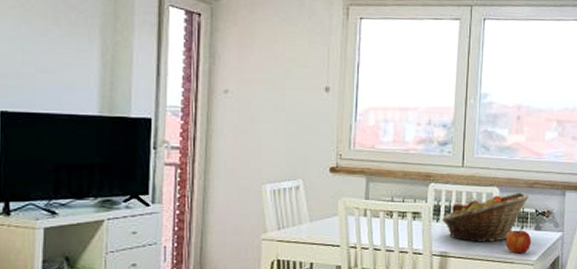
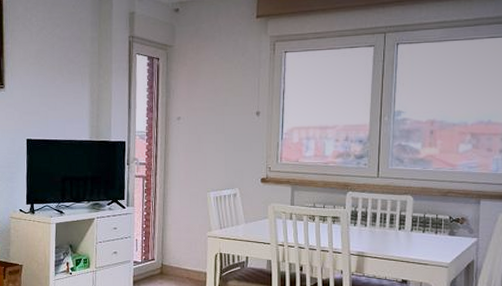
fruit basket: present [442,192,529,242] -> none [359,201,442,245]
apple: present [505,228,532,254] -> none [419,233,446,256]

